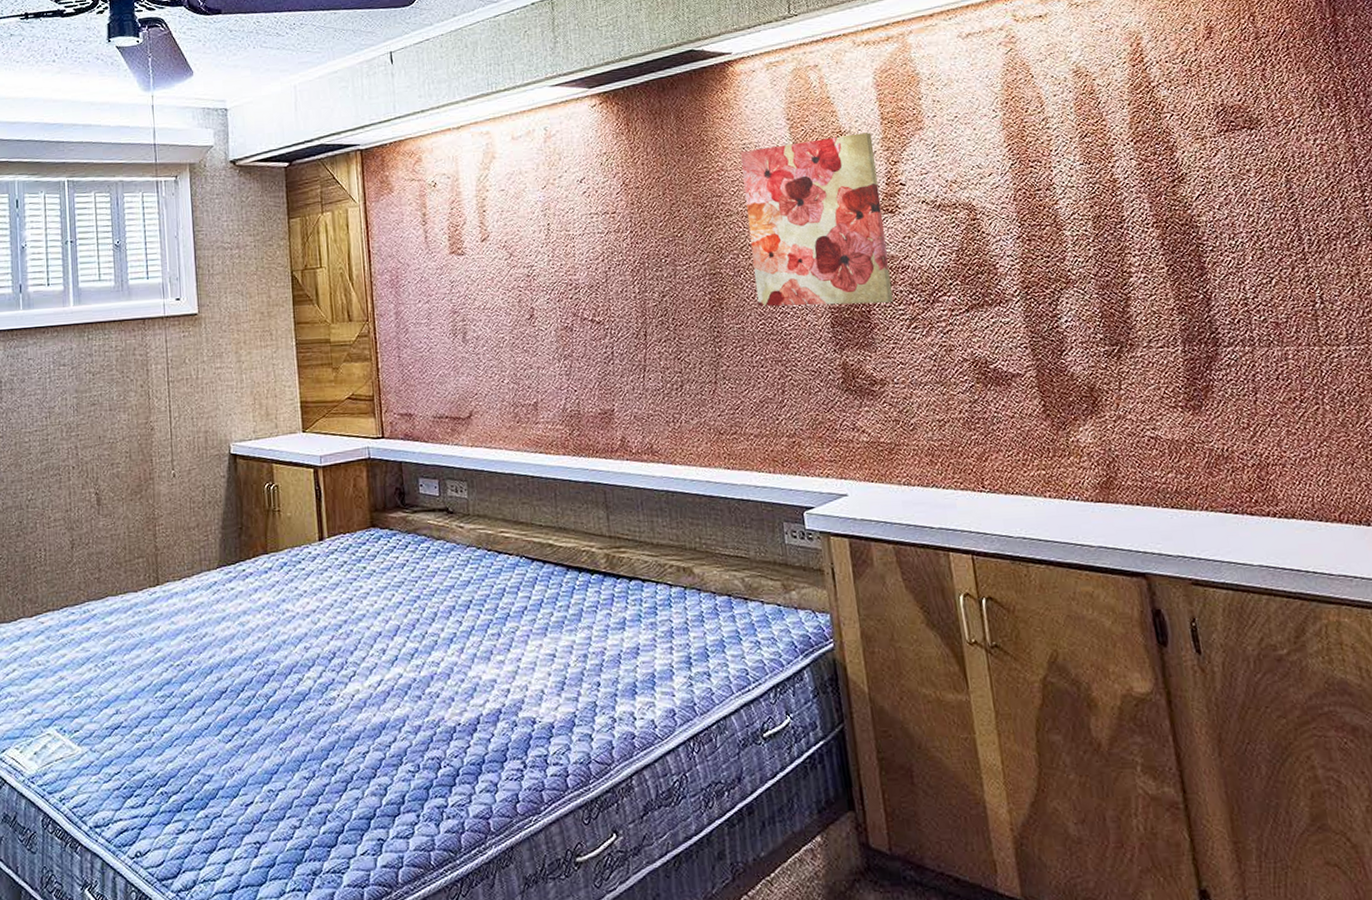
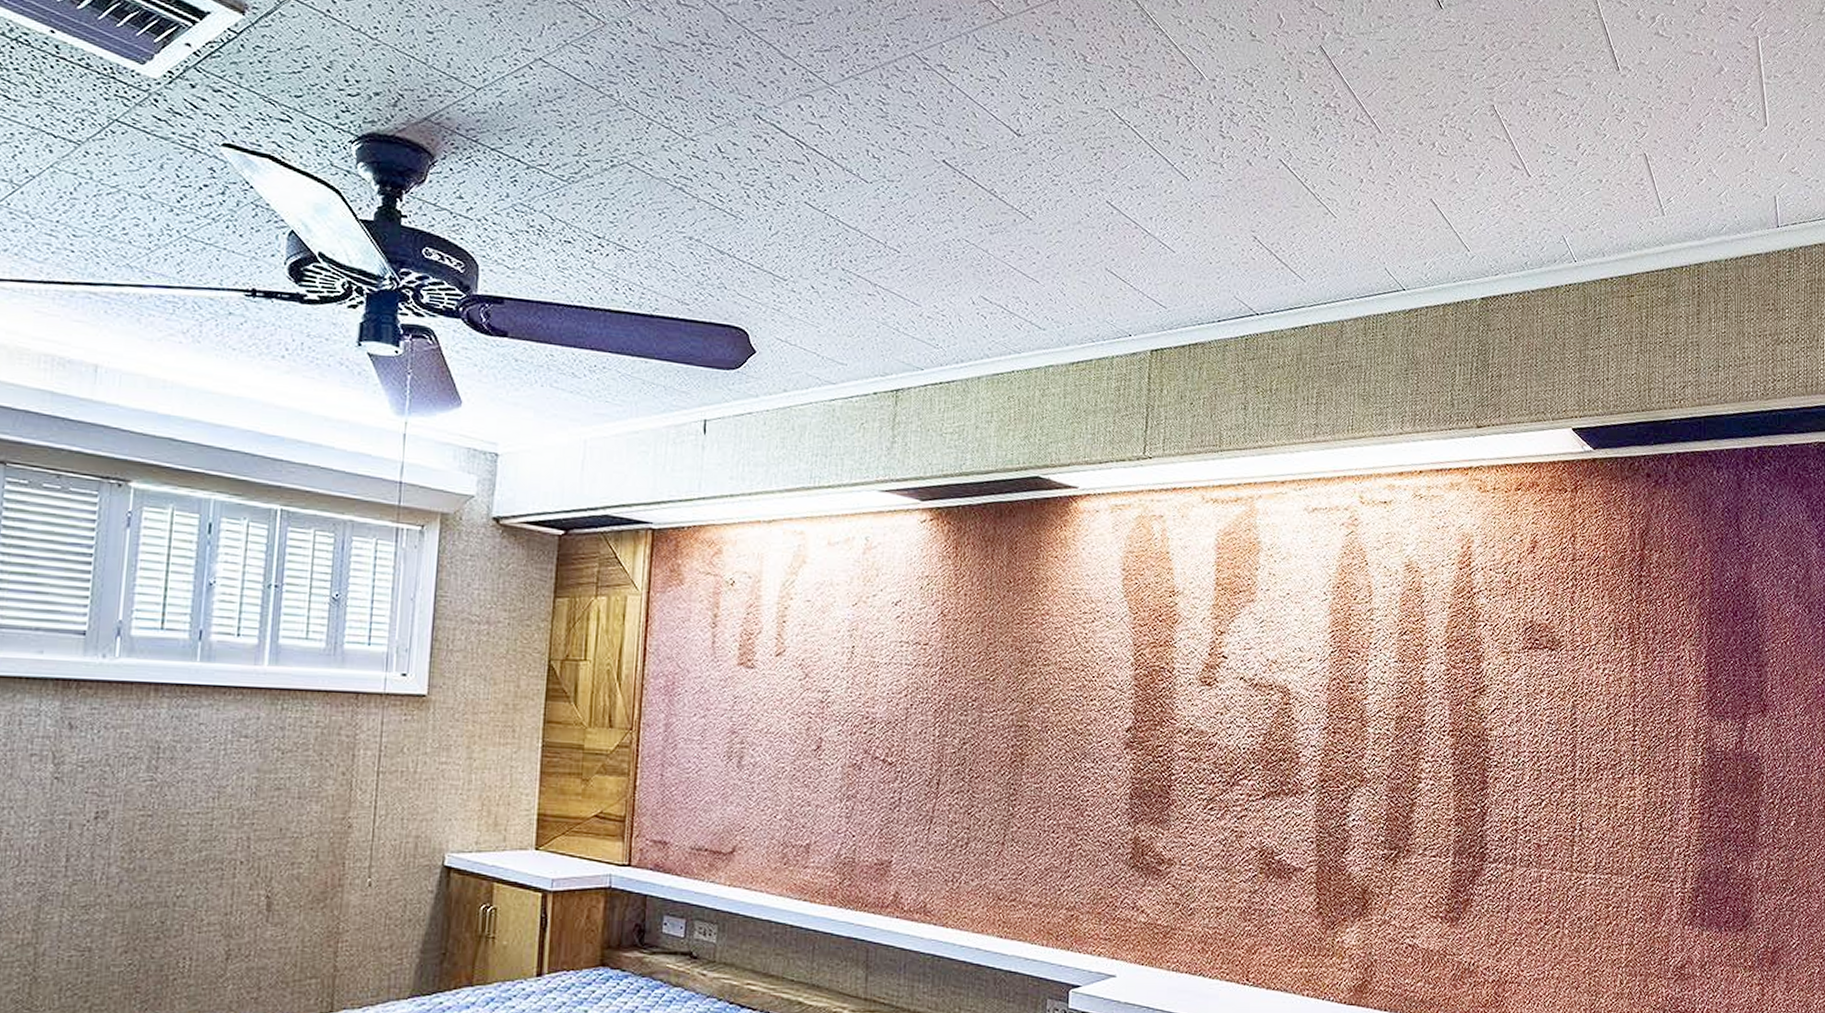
wall art: present [740,132,894,307] -> none [1060,596,1204,780]

